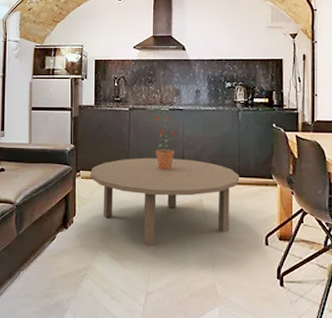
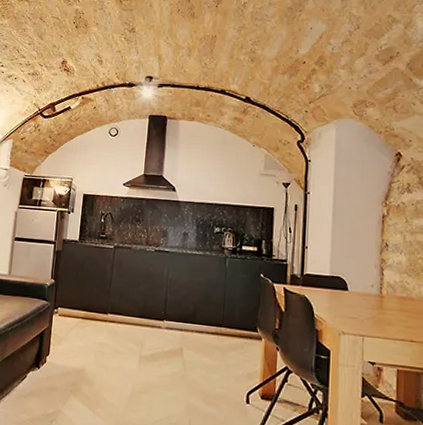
coffee table: present [90,157,240,248] -> none [67,298,223,396]
potted plant: present [154,115,176,170] -> none [138,256,160,314]

